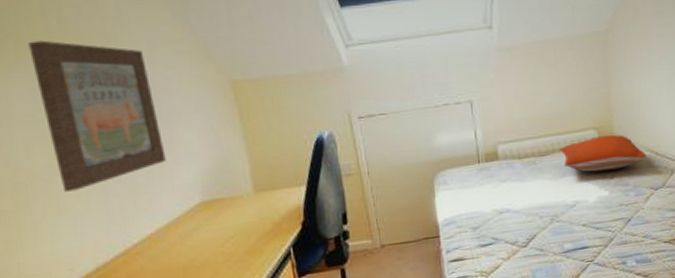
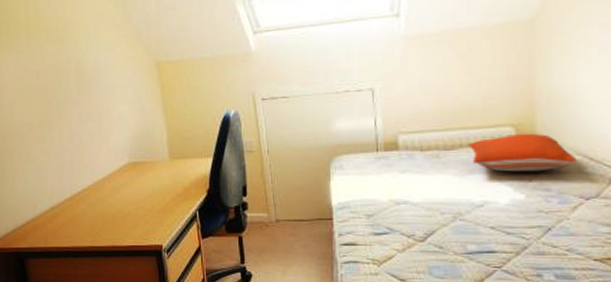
wall art: present [28,40,166,192] -> none [15,25,104,145]

